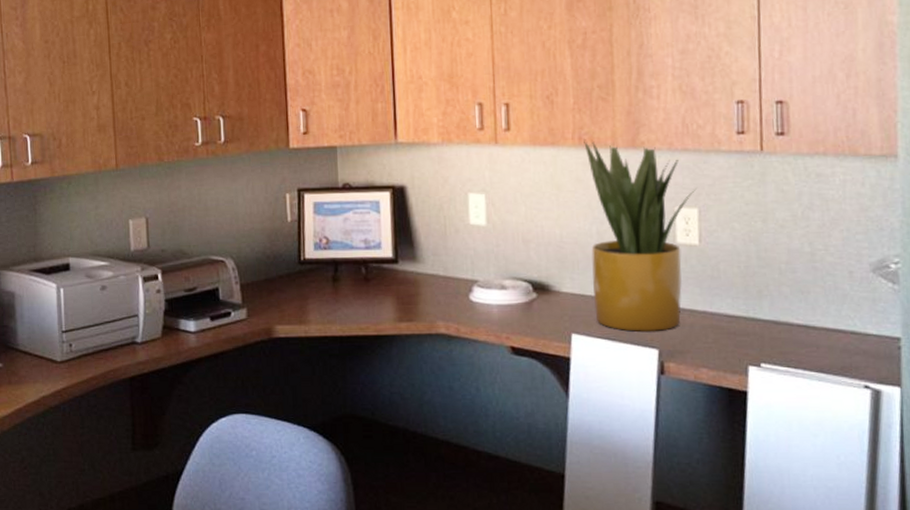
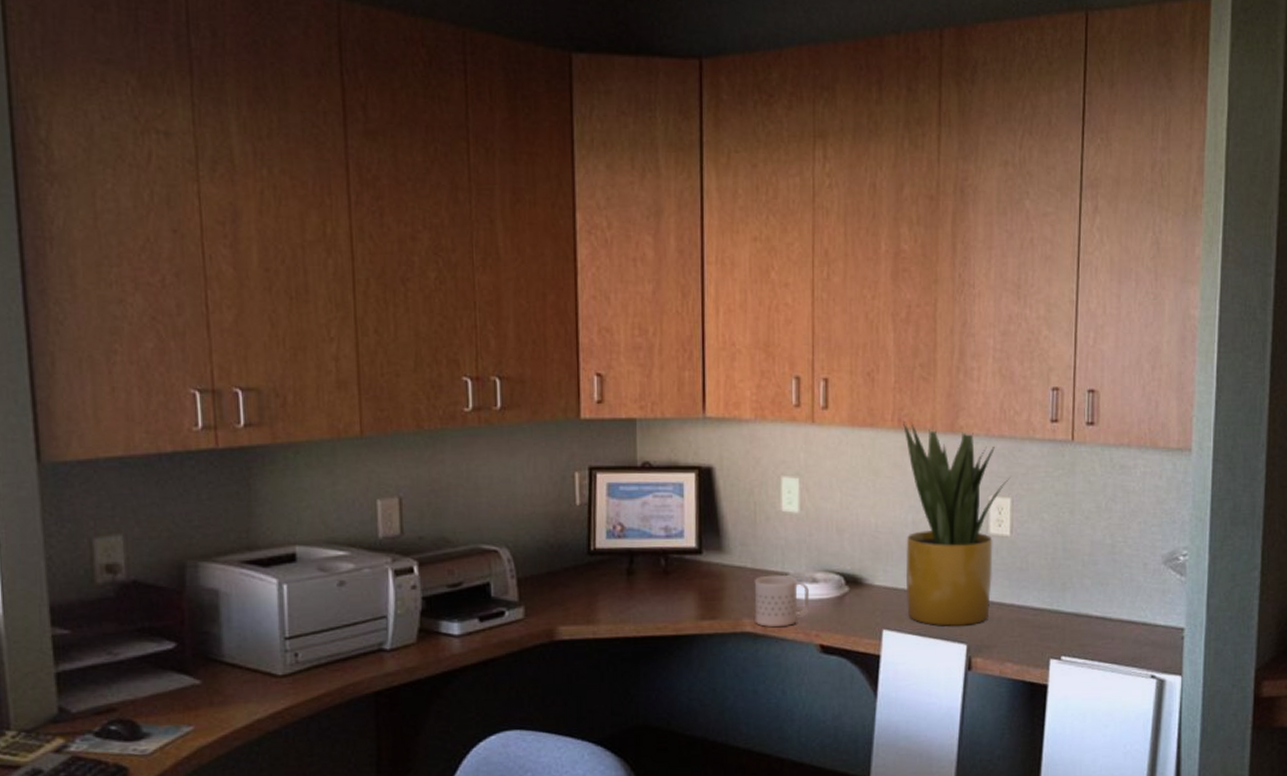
mug: none [446,282,499,330] -> present [754,574,809,628]

